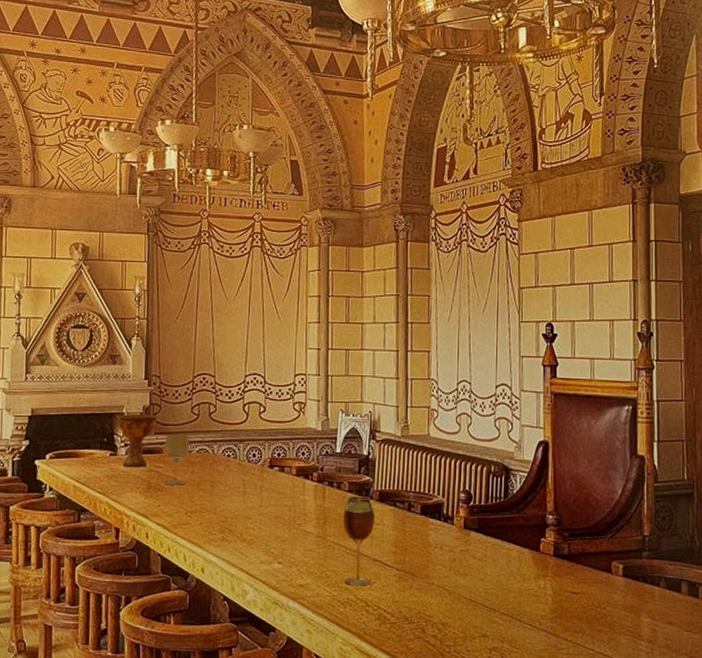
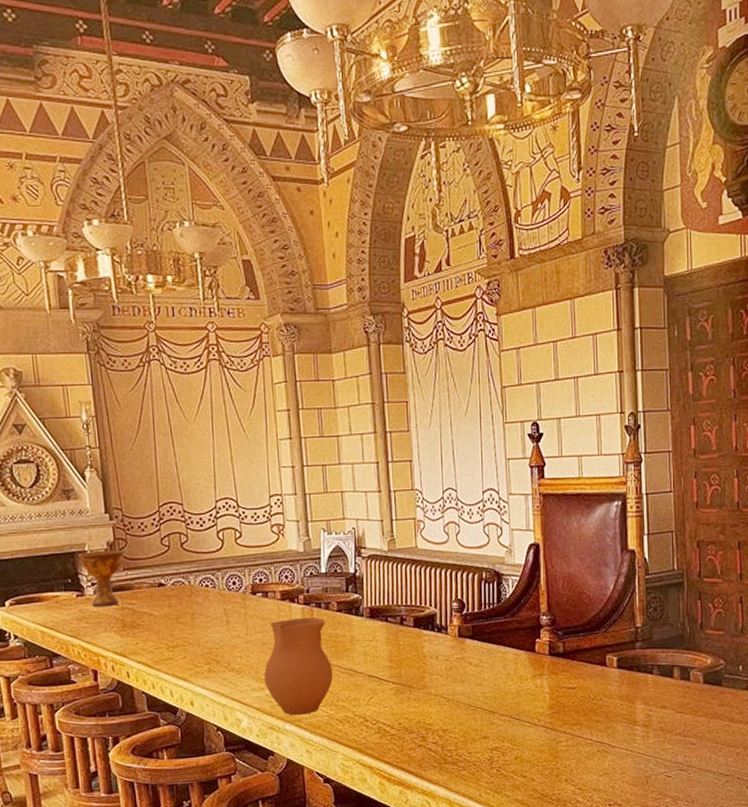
wine glass: present [163,434,190,485] -> none [134,567,165,621]
pitcher: none [272,494,339,593] -> present [263,617,333,715]
wineglass: present [343,496,375,586] -> none [334,614,368,703]

